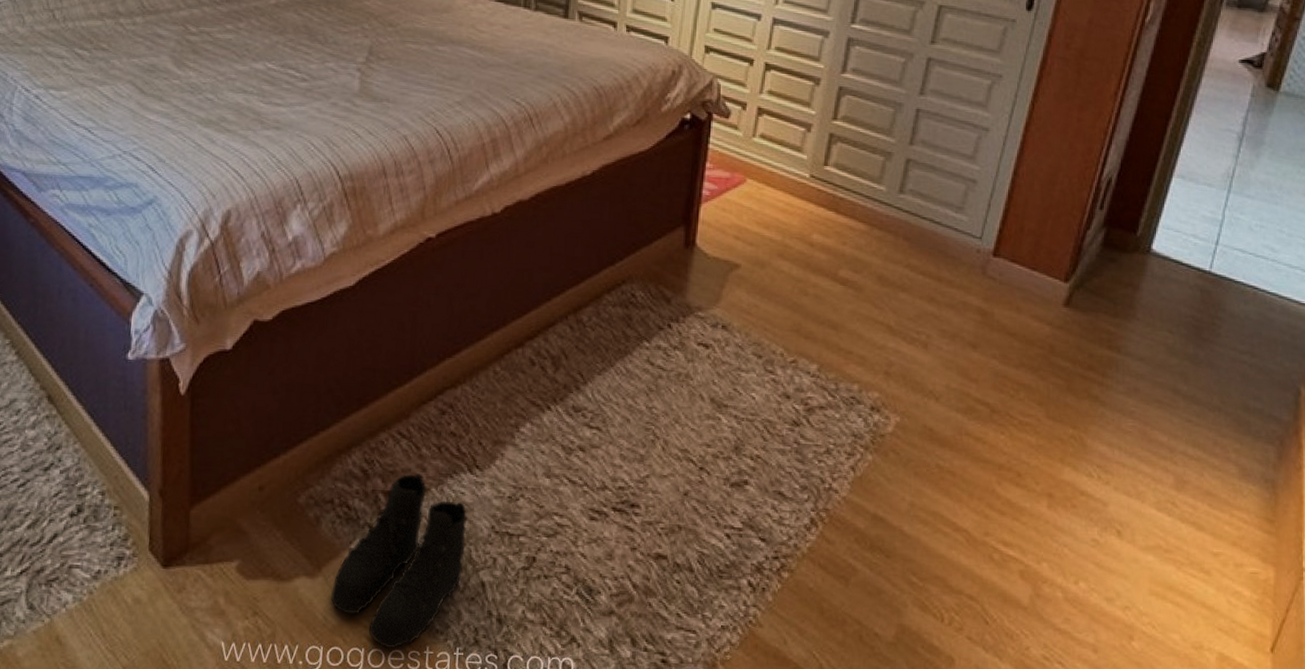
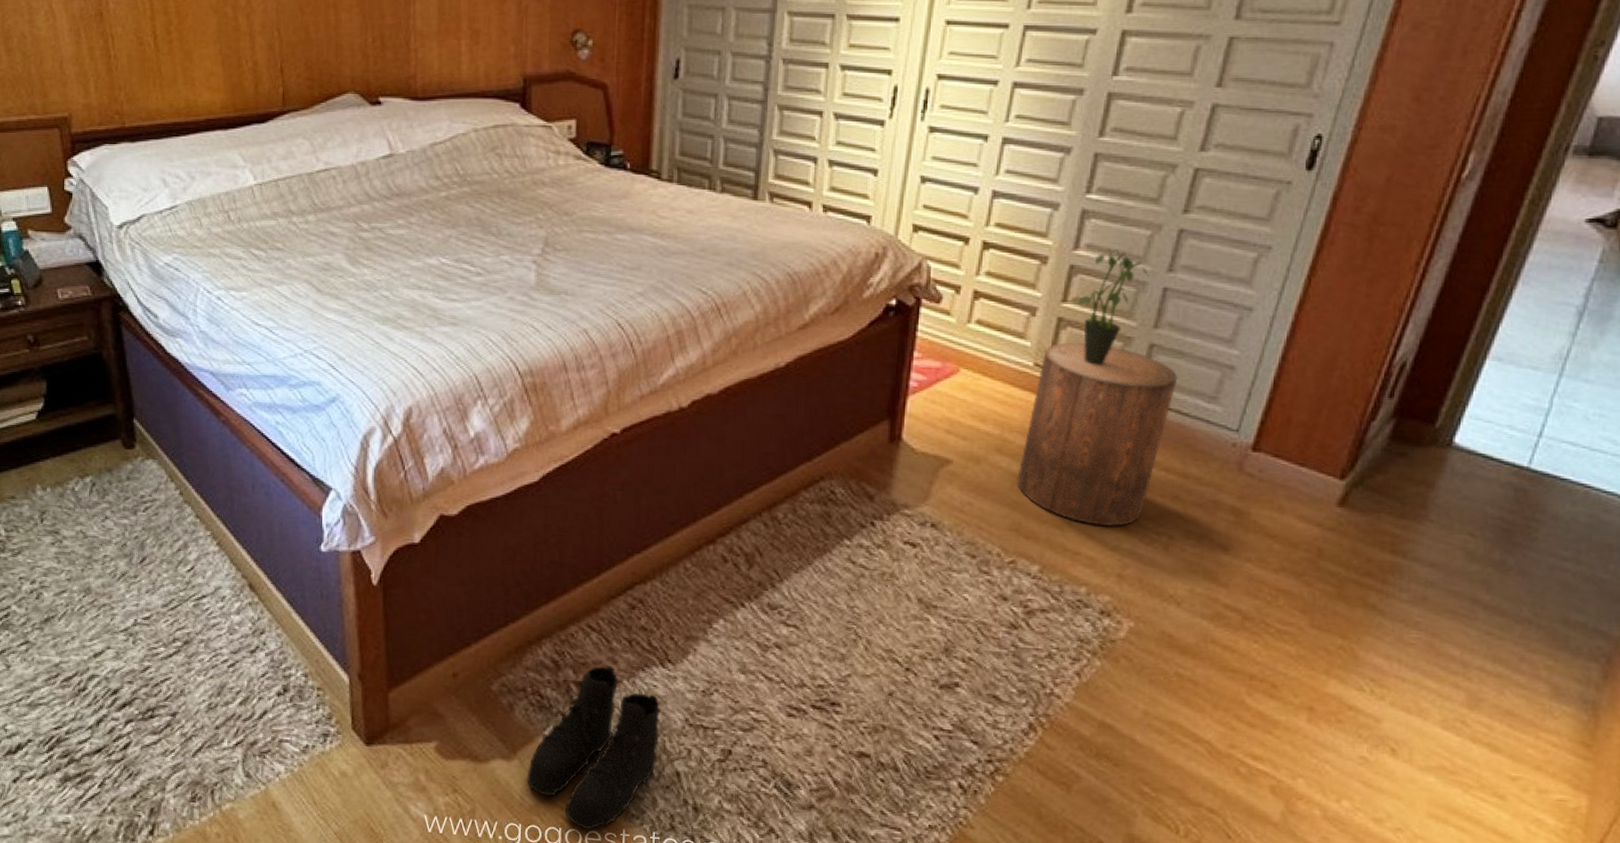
stool: none [797,156,931,327] -> present [1017,342,1178,527]
potted plant: none [846,73,904,178] -> present [1078,248,1149,365]

